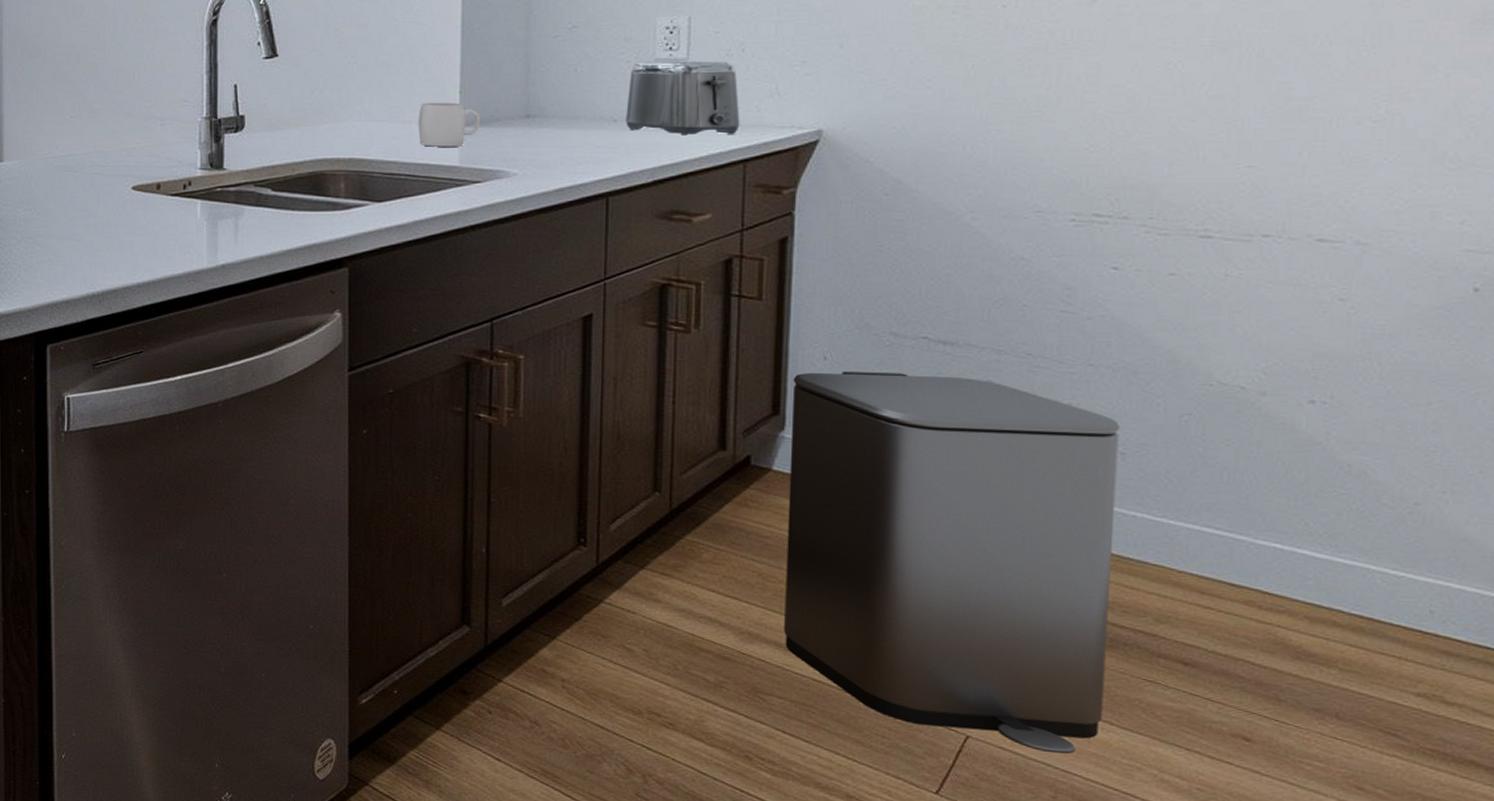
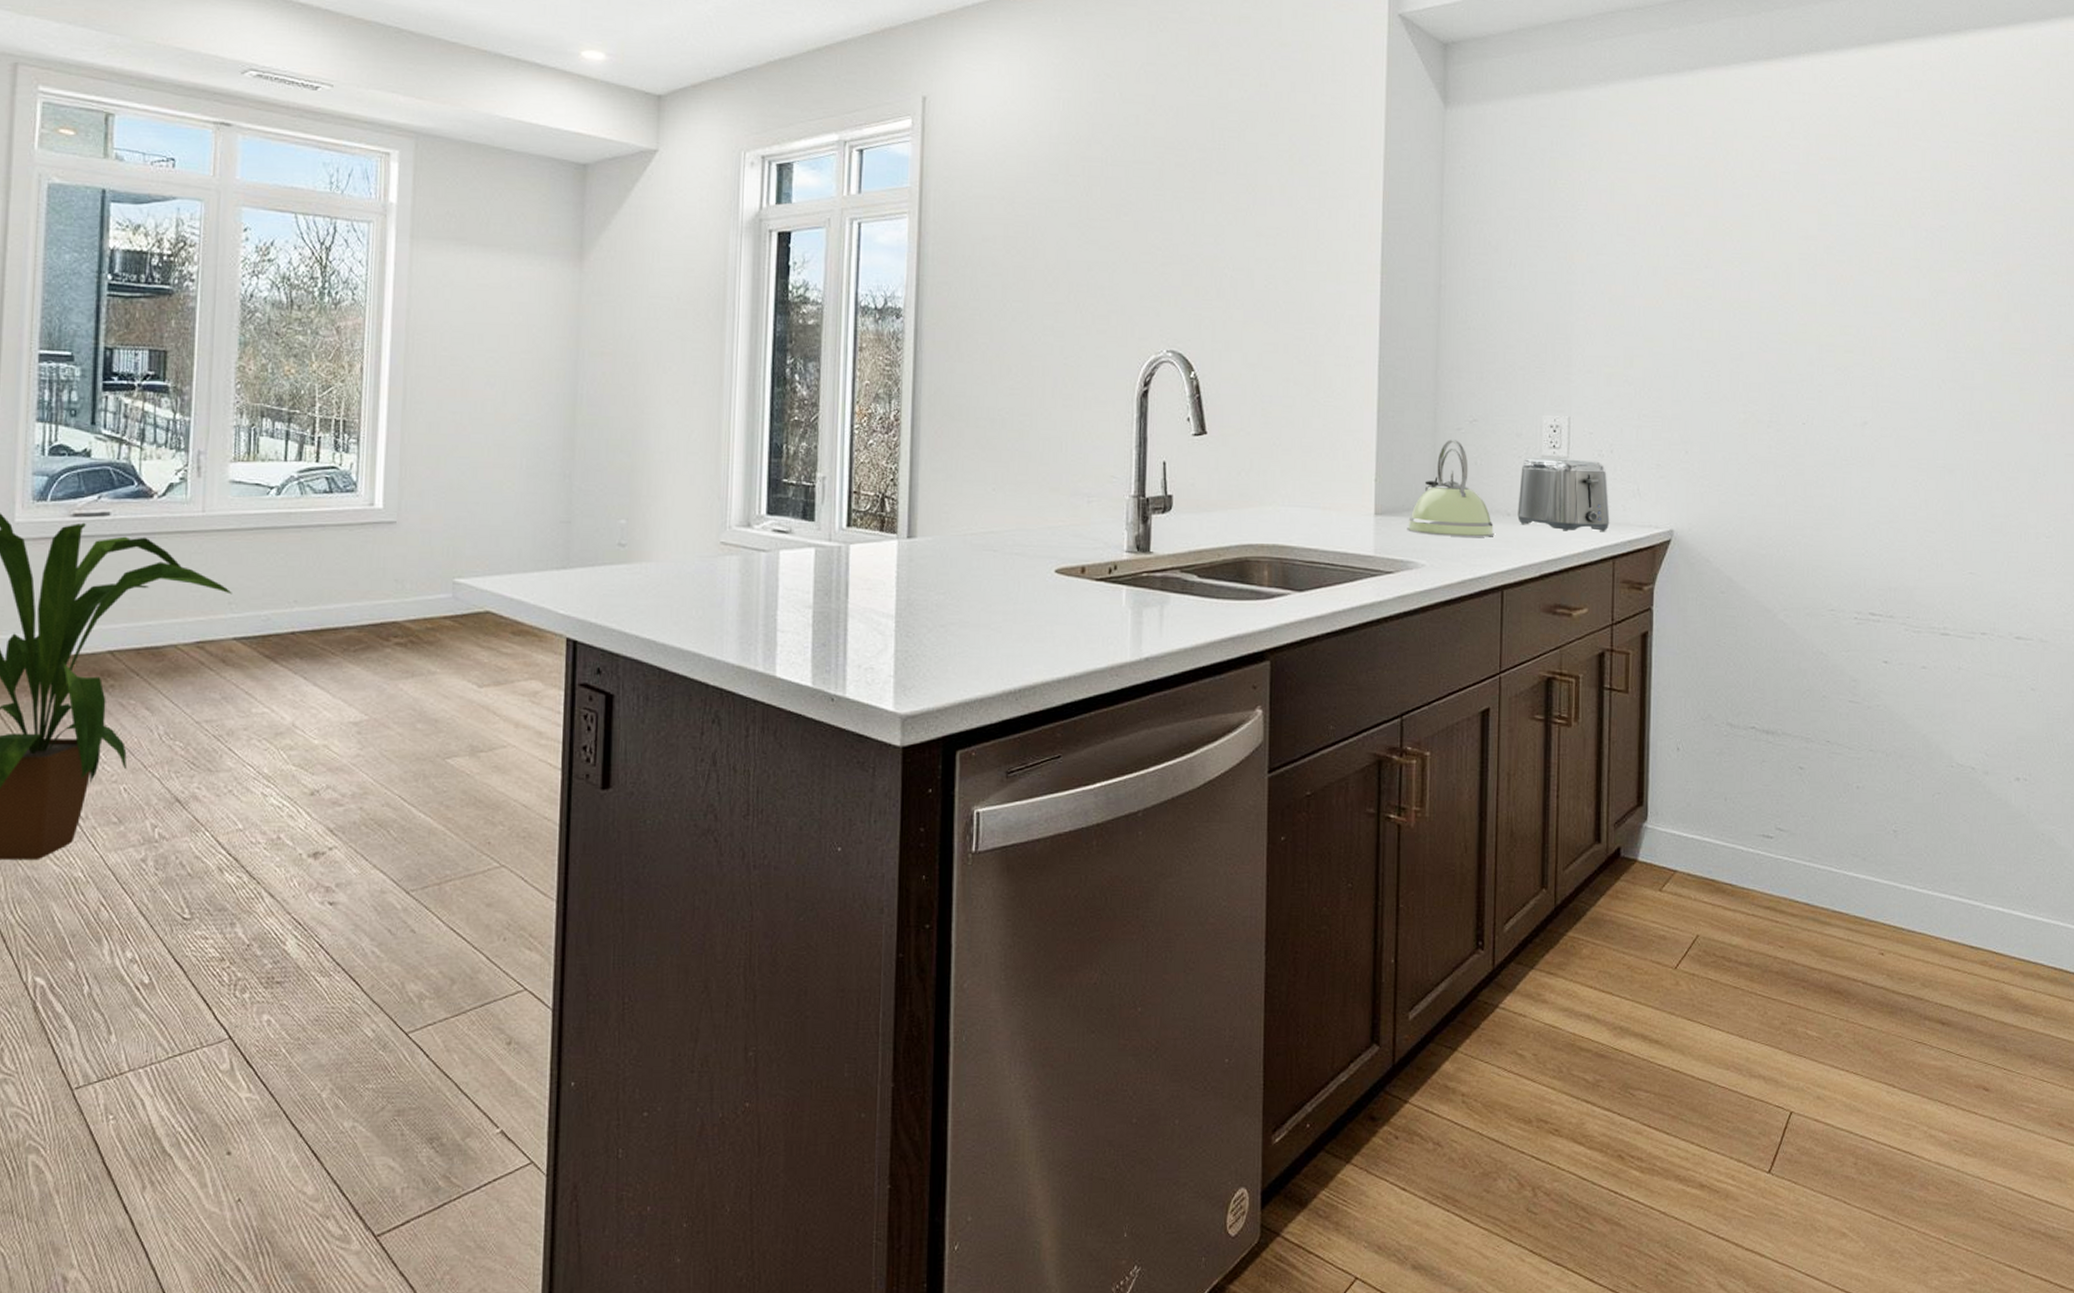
mug: present [418,102,481,147] -> none [1337,489,1393,536]
kettle: none [496,48,598,145] -> present [1407,440,1495,537]
pedal bin: present [784,372,1121,755] -> none [1649,761,1893,1121]

